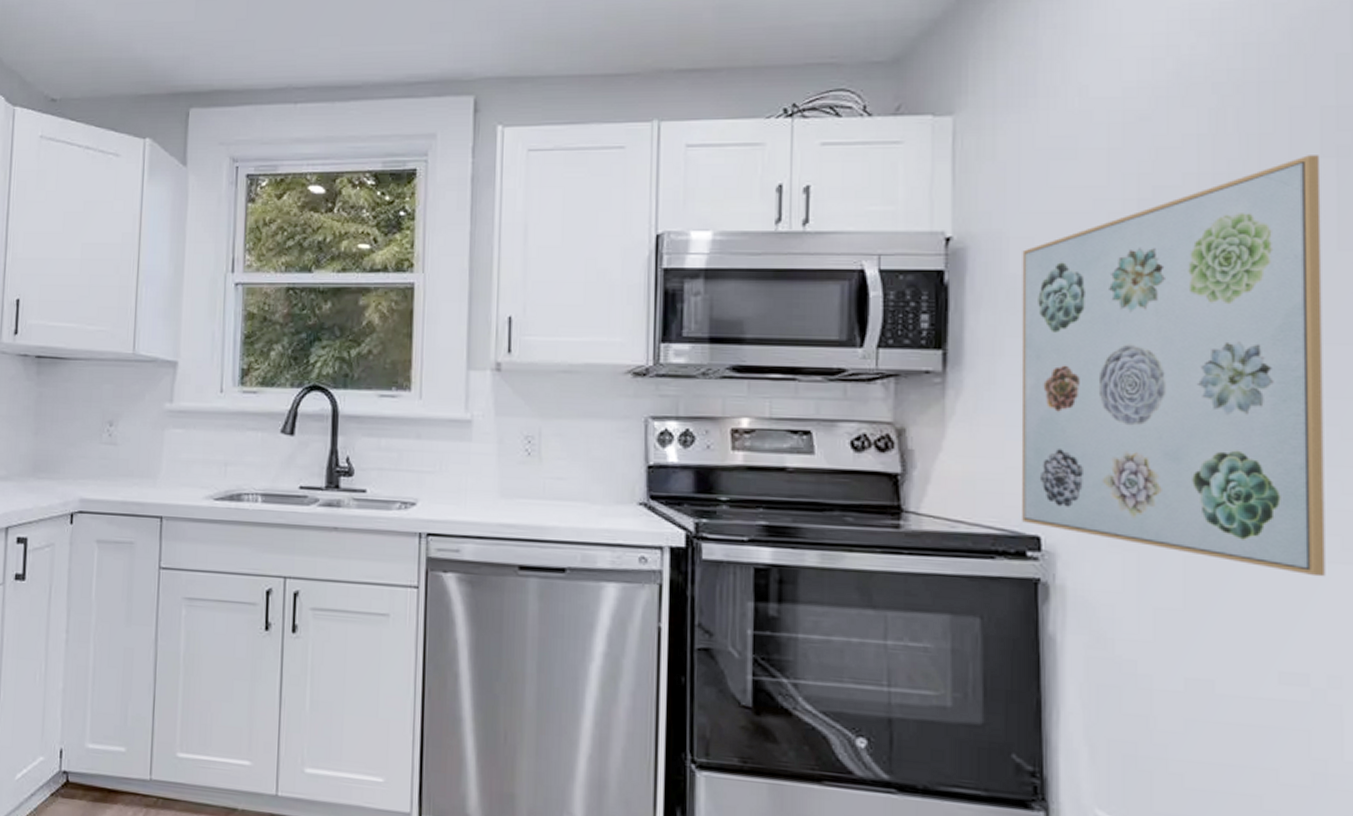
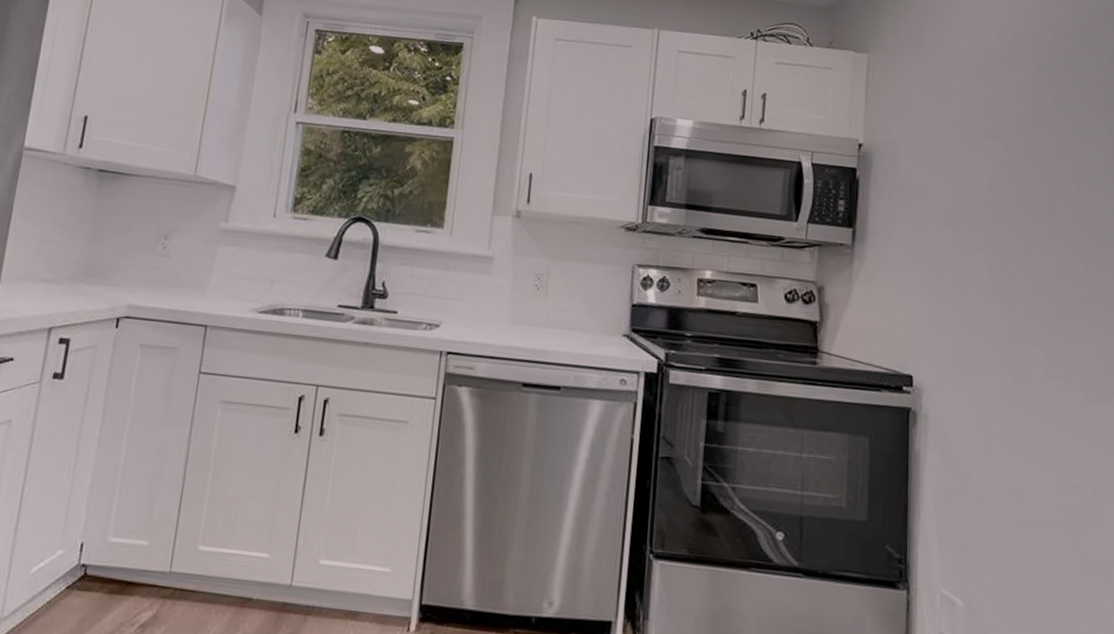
wall art: present [1021,155,1325,577] -> none [901,111,1098,413]

